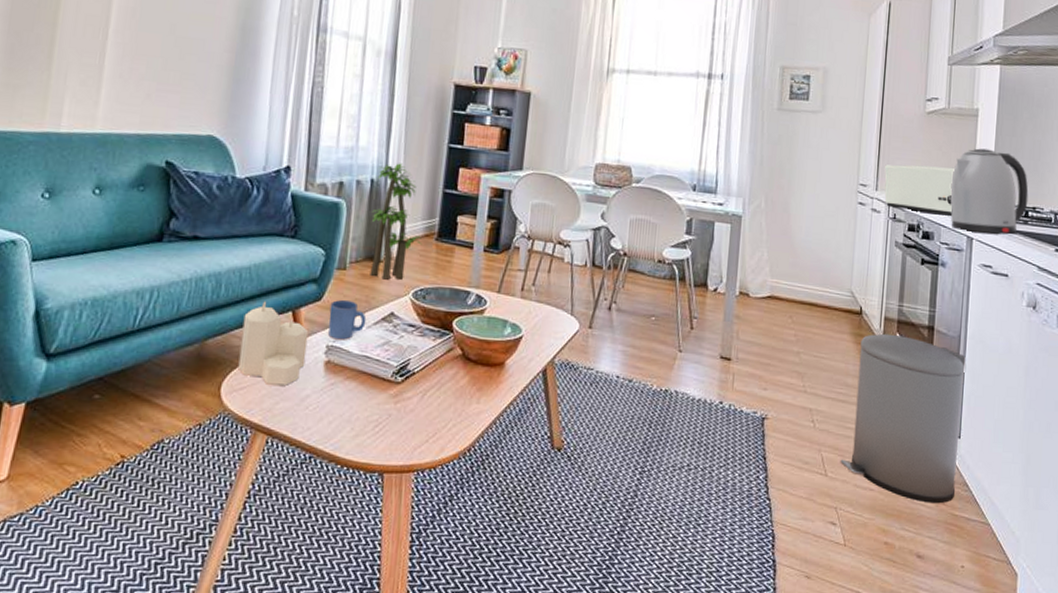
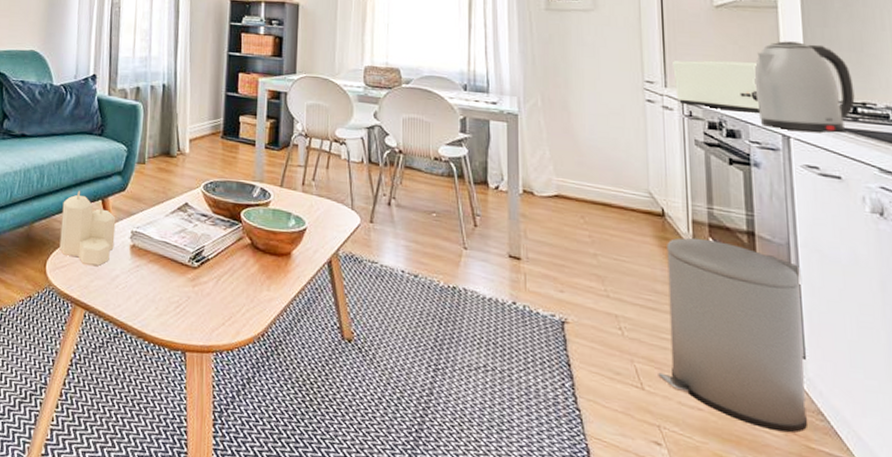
mug: present [328,299,367,342] -> none [132,190,165,228]
plant: present [370,163,422,281] -> none [165,70,210,174]

